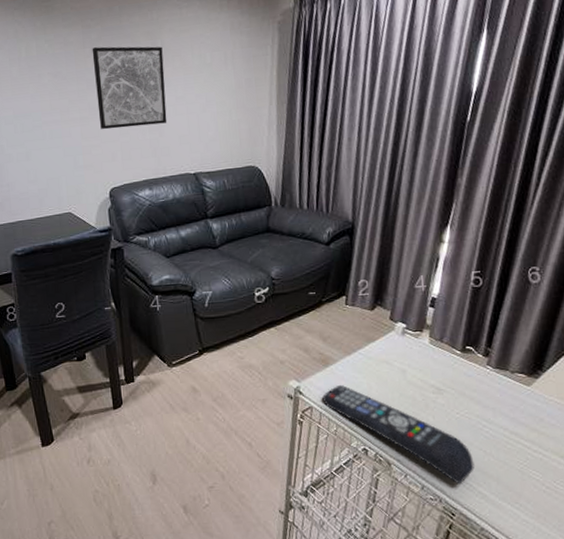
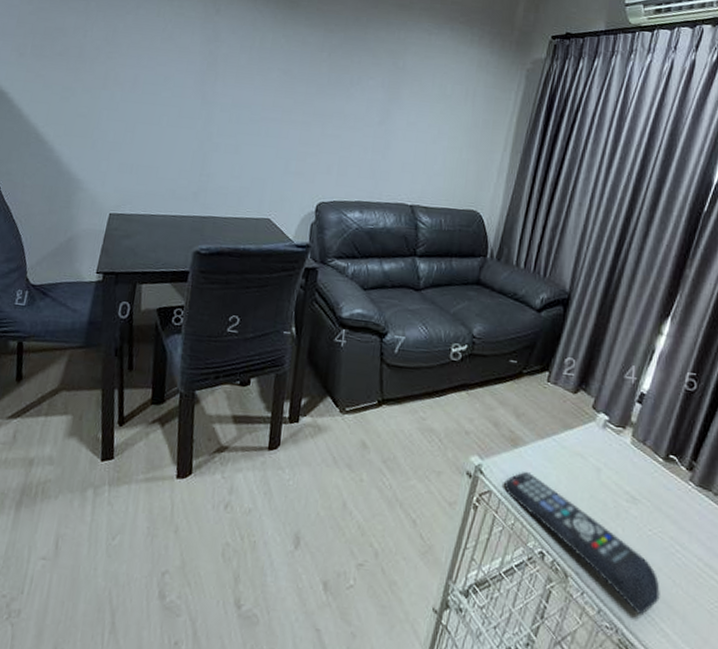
wall art: present [92,46,167,130] -> none [321,53,403,147]

